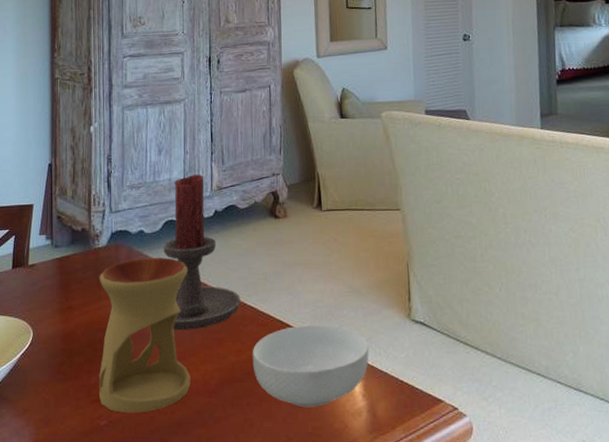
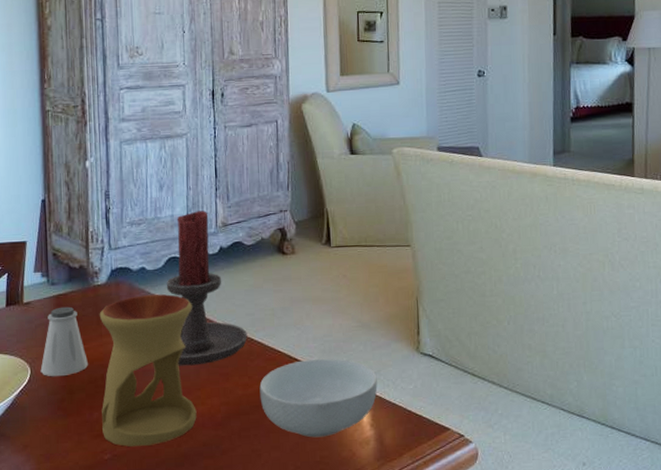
saltshaker: none [42,269,87,340] -> present [40,306,88,377]

